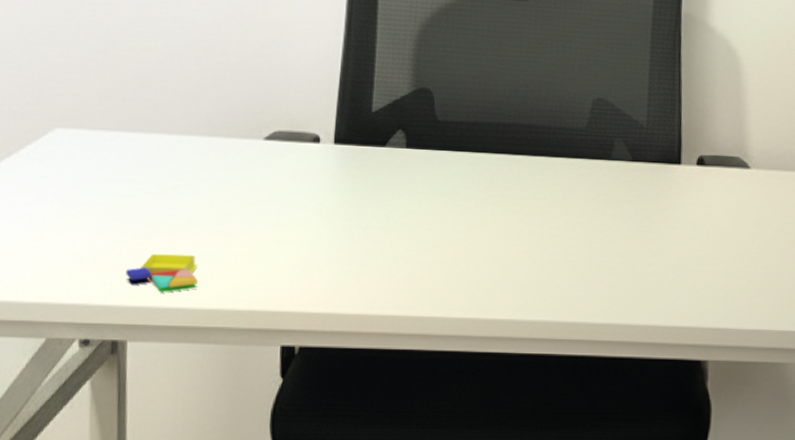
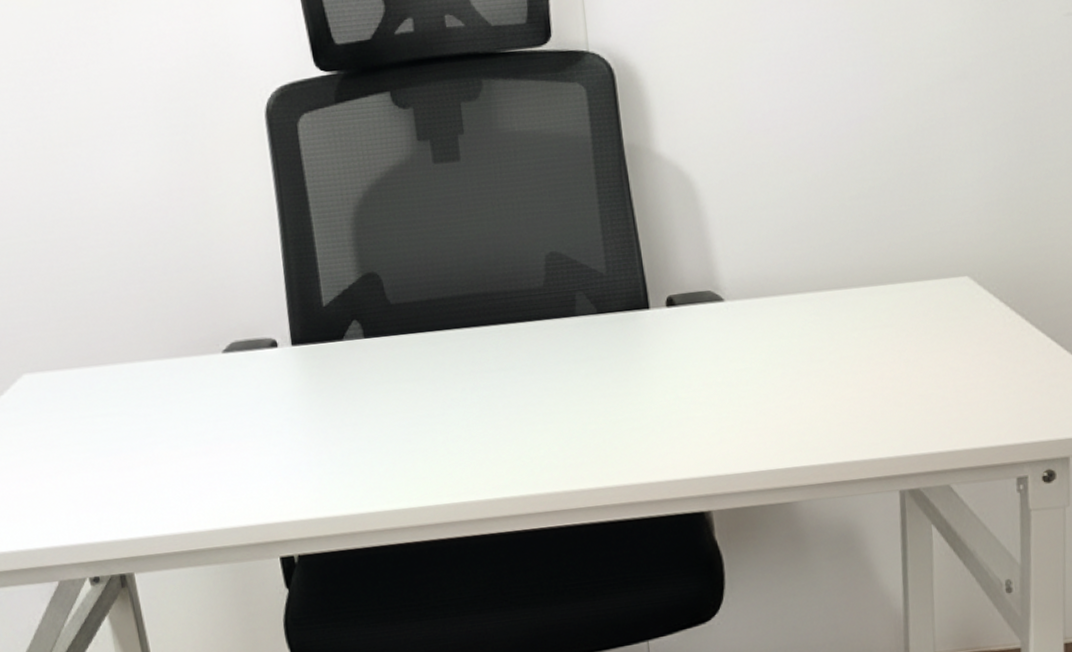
sticky notes: present [125,253,198,292] -> none [118,480,189,520]

